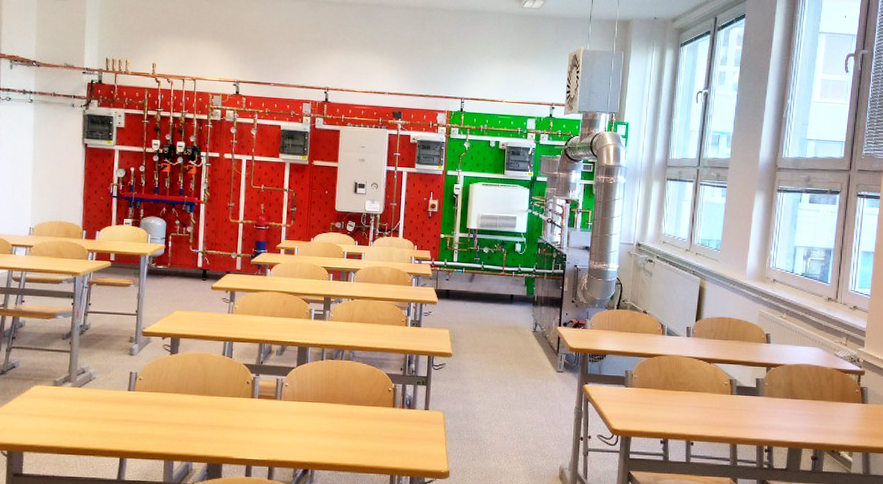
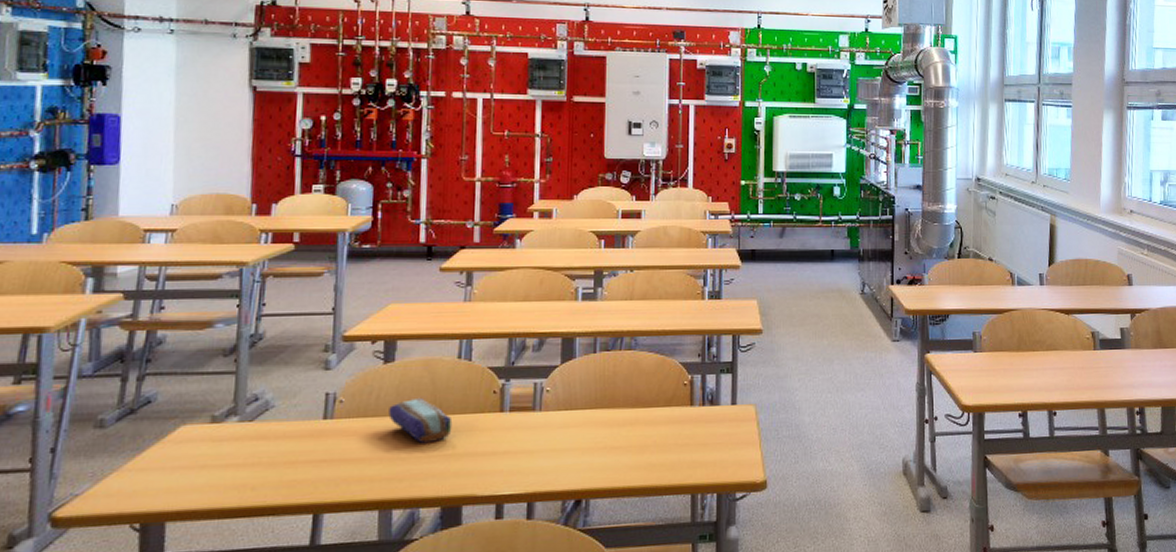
pencil case: none [173,381,217,416] -> present [388,397,453,444]

